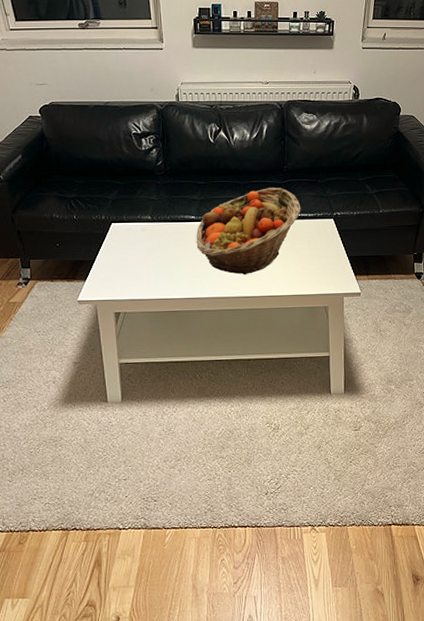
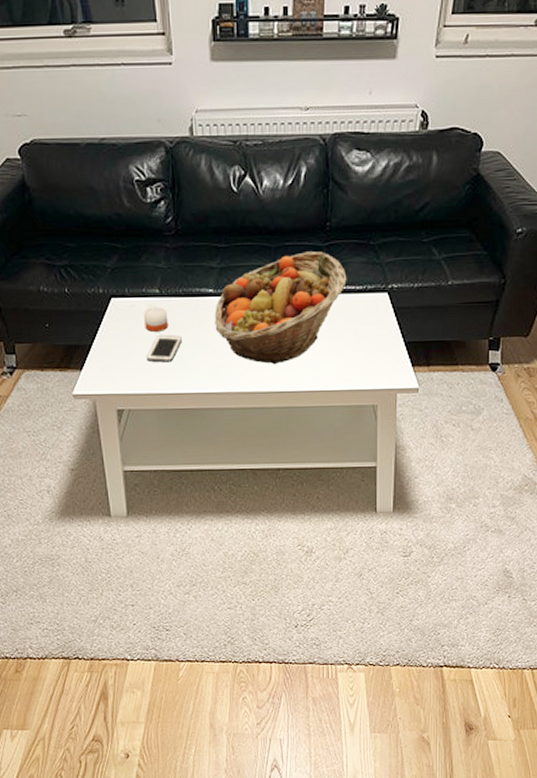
candle: none [137,230,159,250] -> present [143,307,169,332]
cell phone: none [140,251,169,274] -> present [146,334,182,363]

